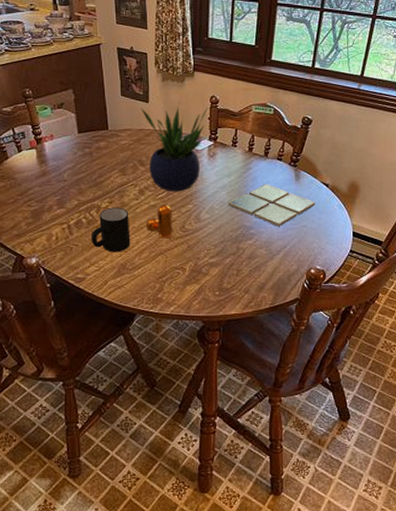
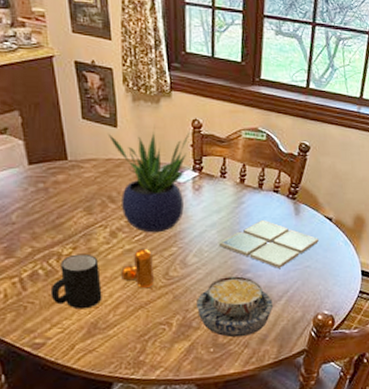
bowl: none [206,232,272,284] -> present [196,276,274,338]

